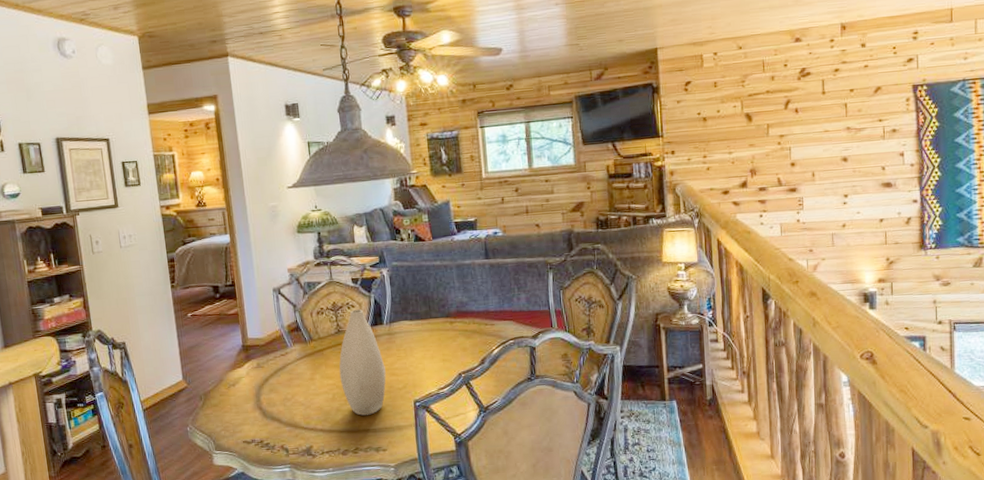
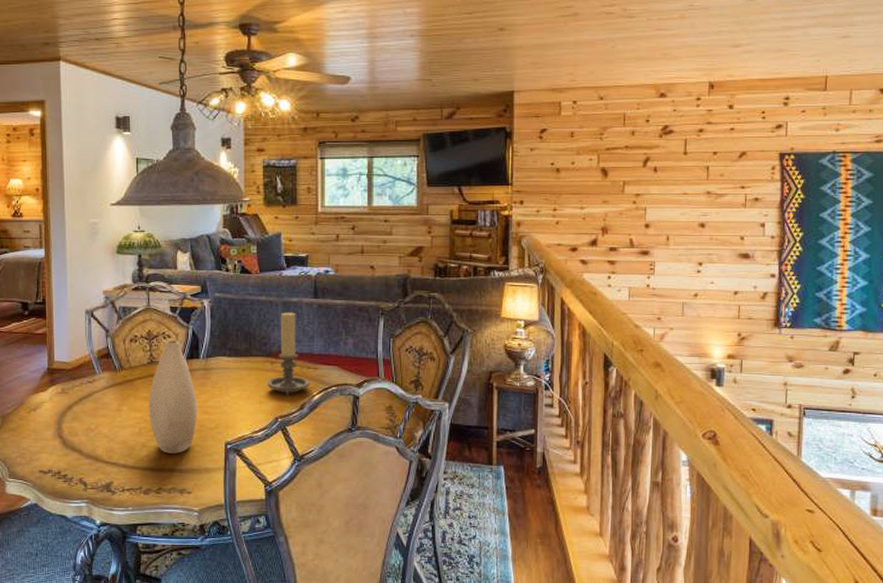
candle holder: none [448,273,488,353] -> present [267,311,309,397]

